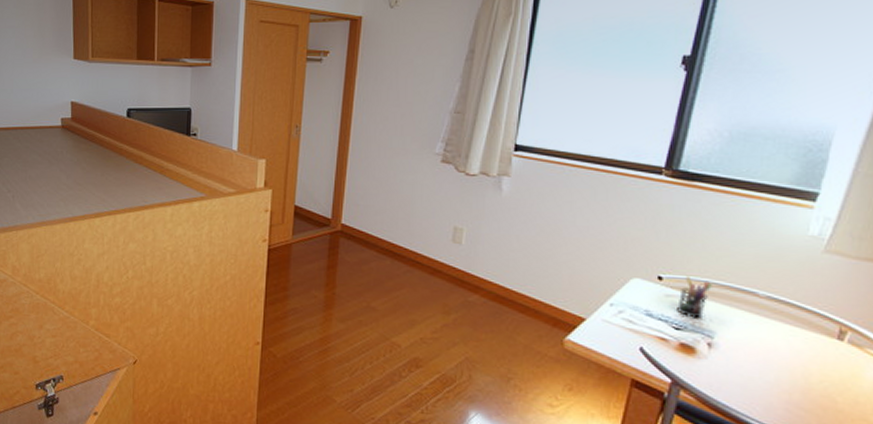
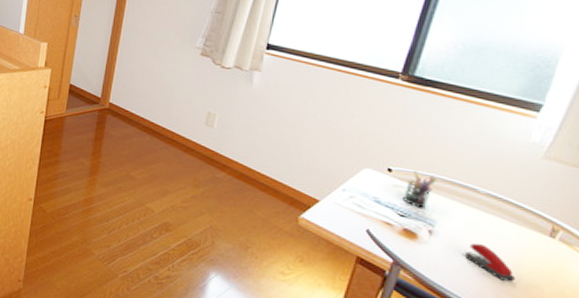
stapler: none [749,353,804,394] -> present [465,243,515,282]

